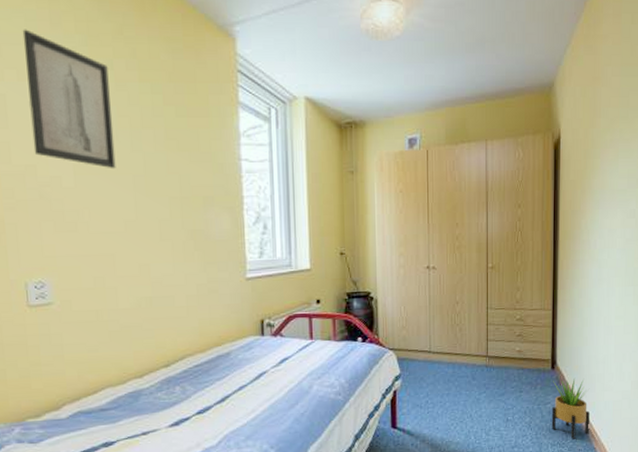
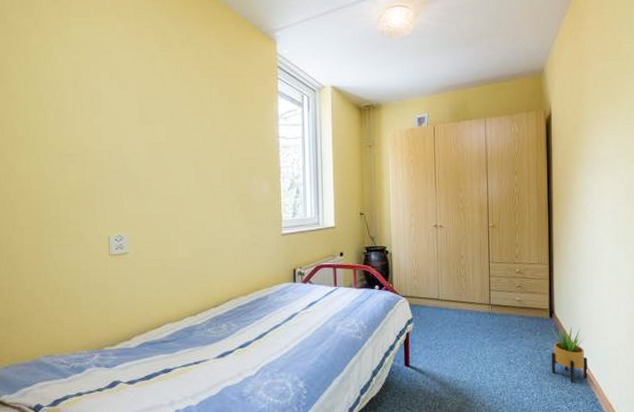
wall art: present [22,29,116,169] -> none [115,41,181,146]

